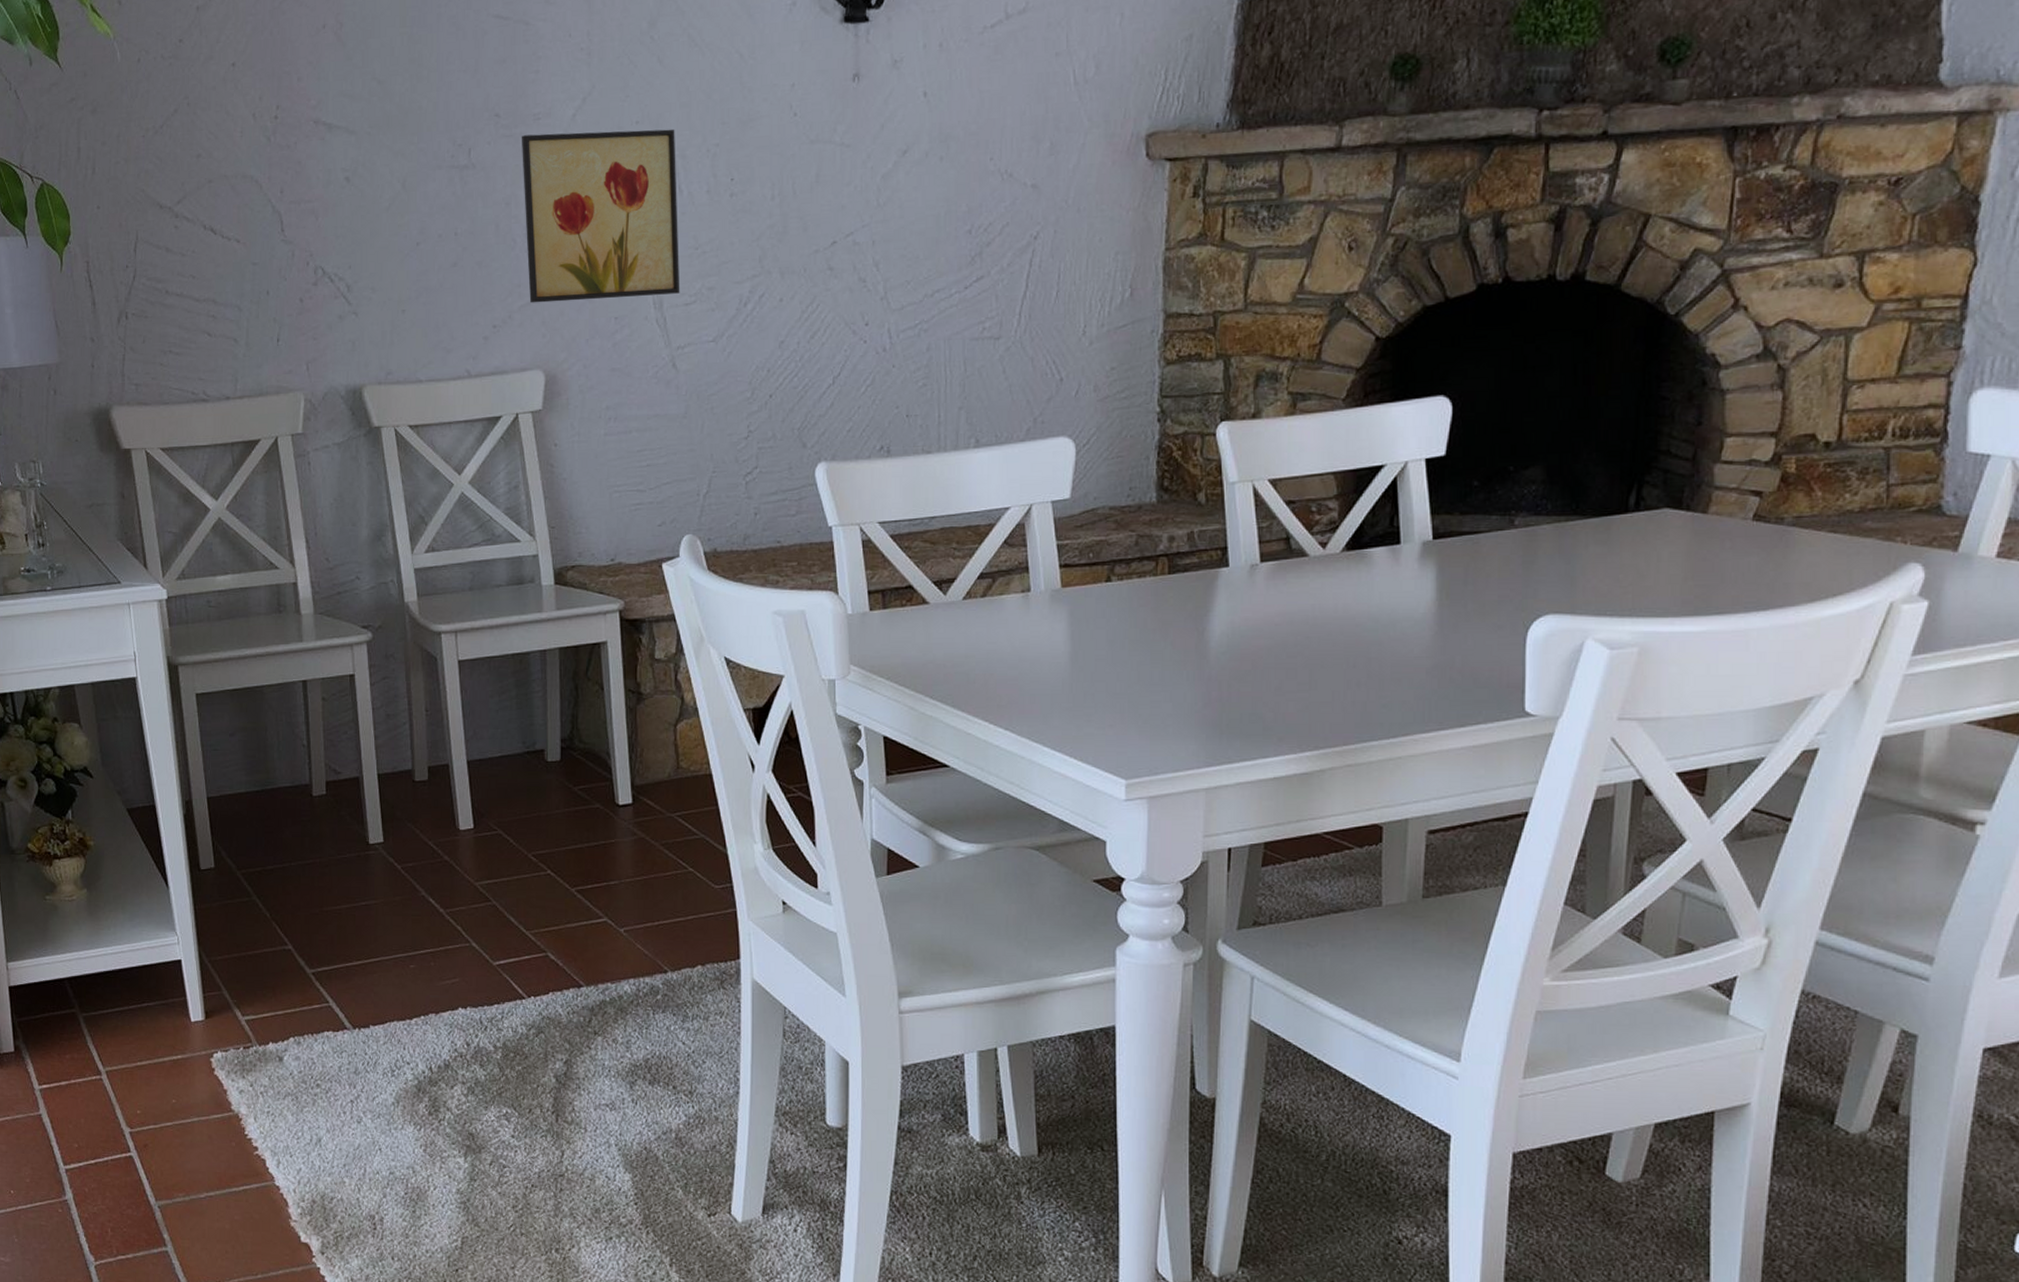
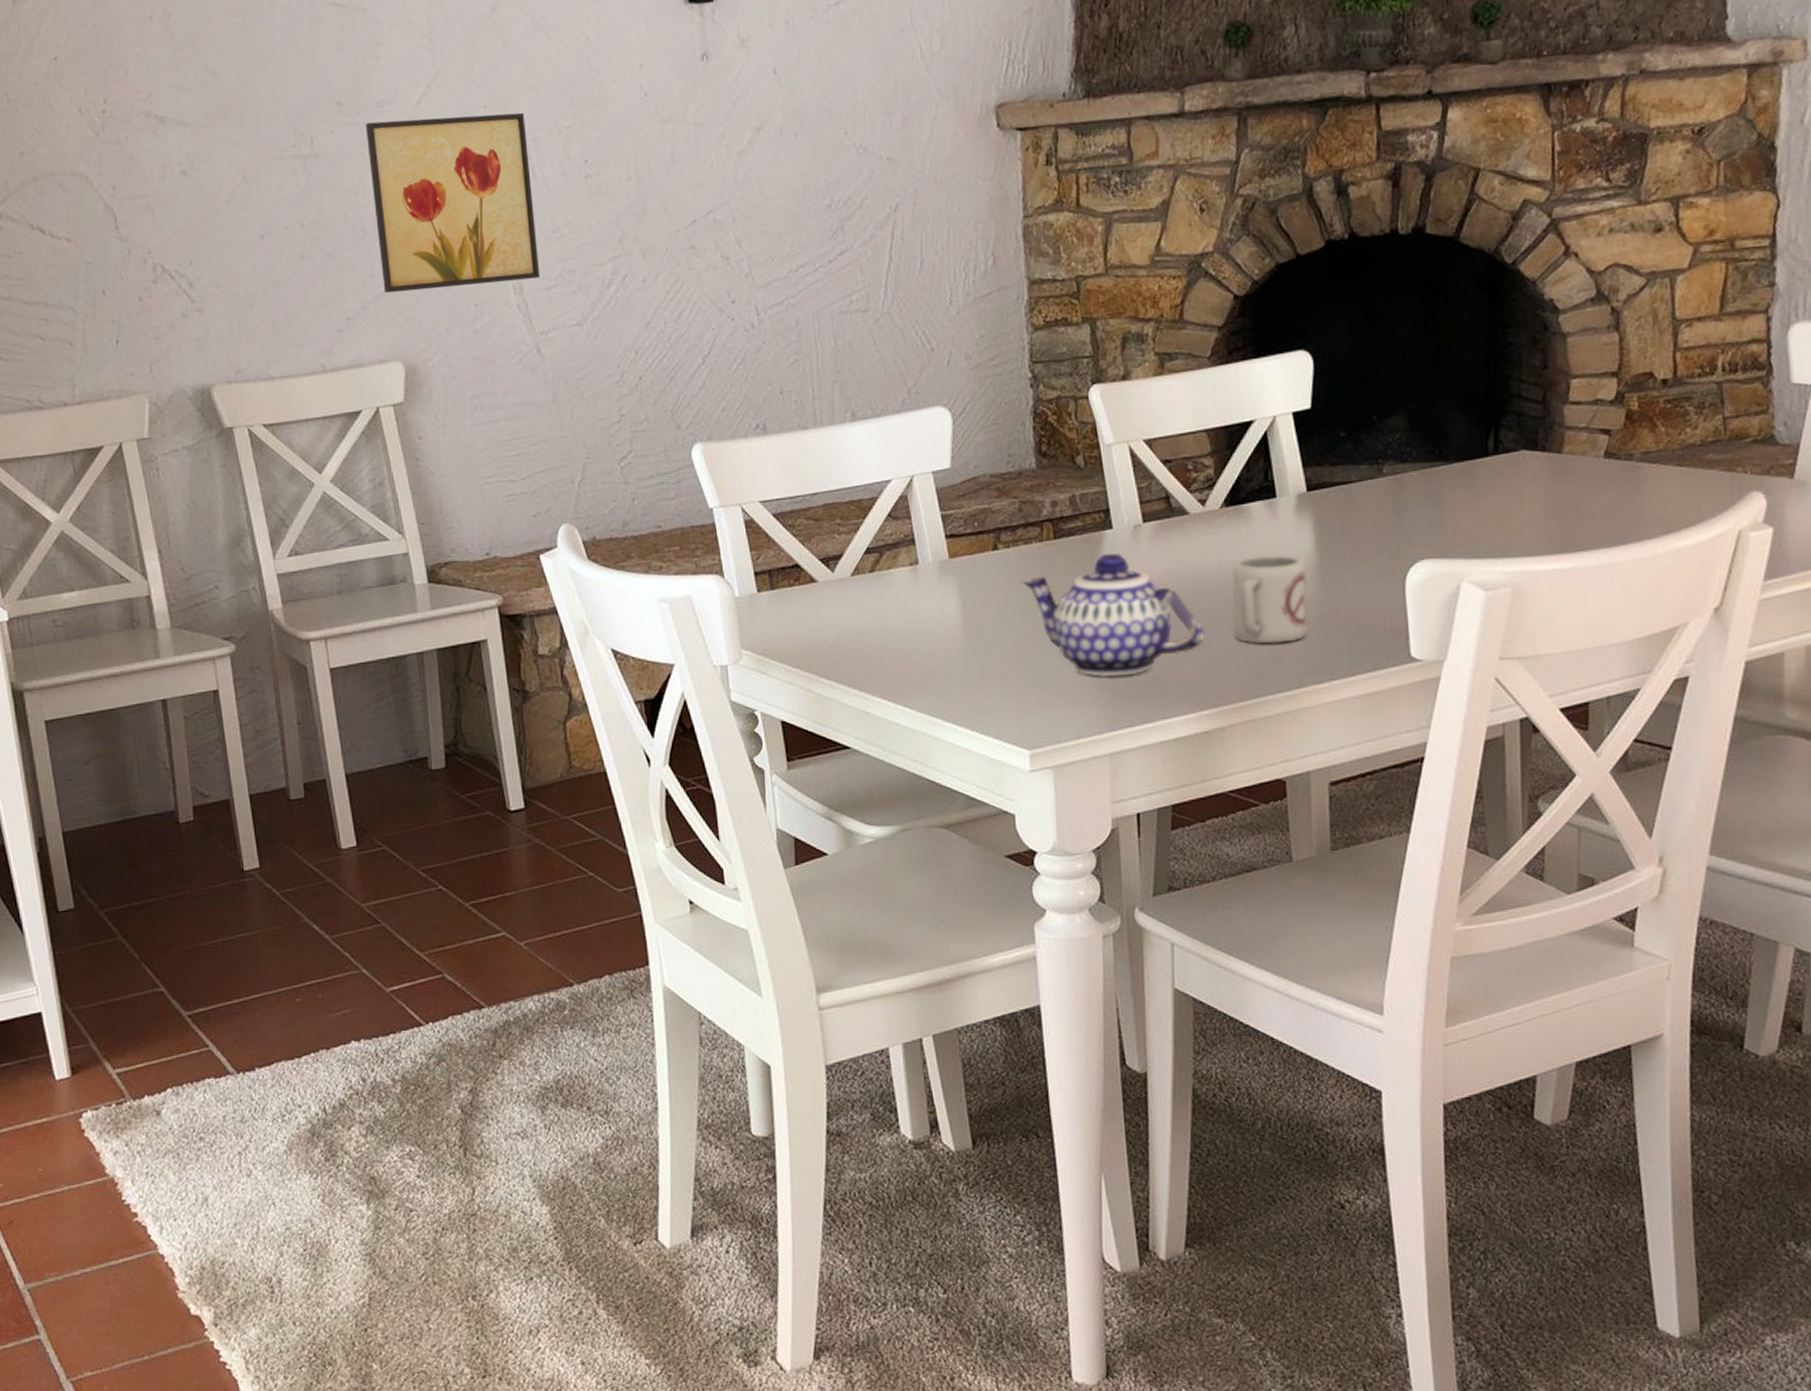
teapot: none [1131,591,1313,713] -> present [1020,553,1205,677]
cup: none [1343,601,1425,690] -> present [1232,554,1308,644]

